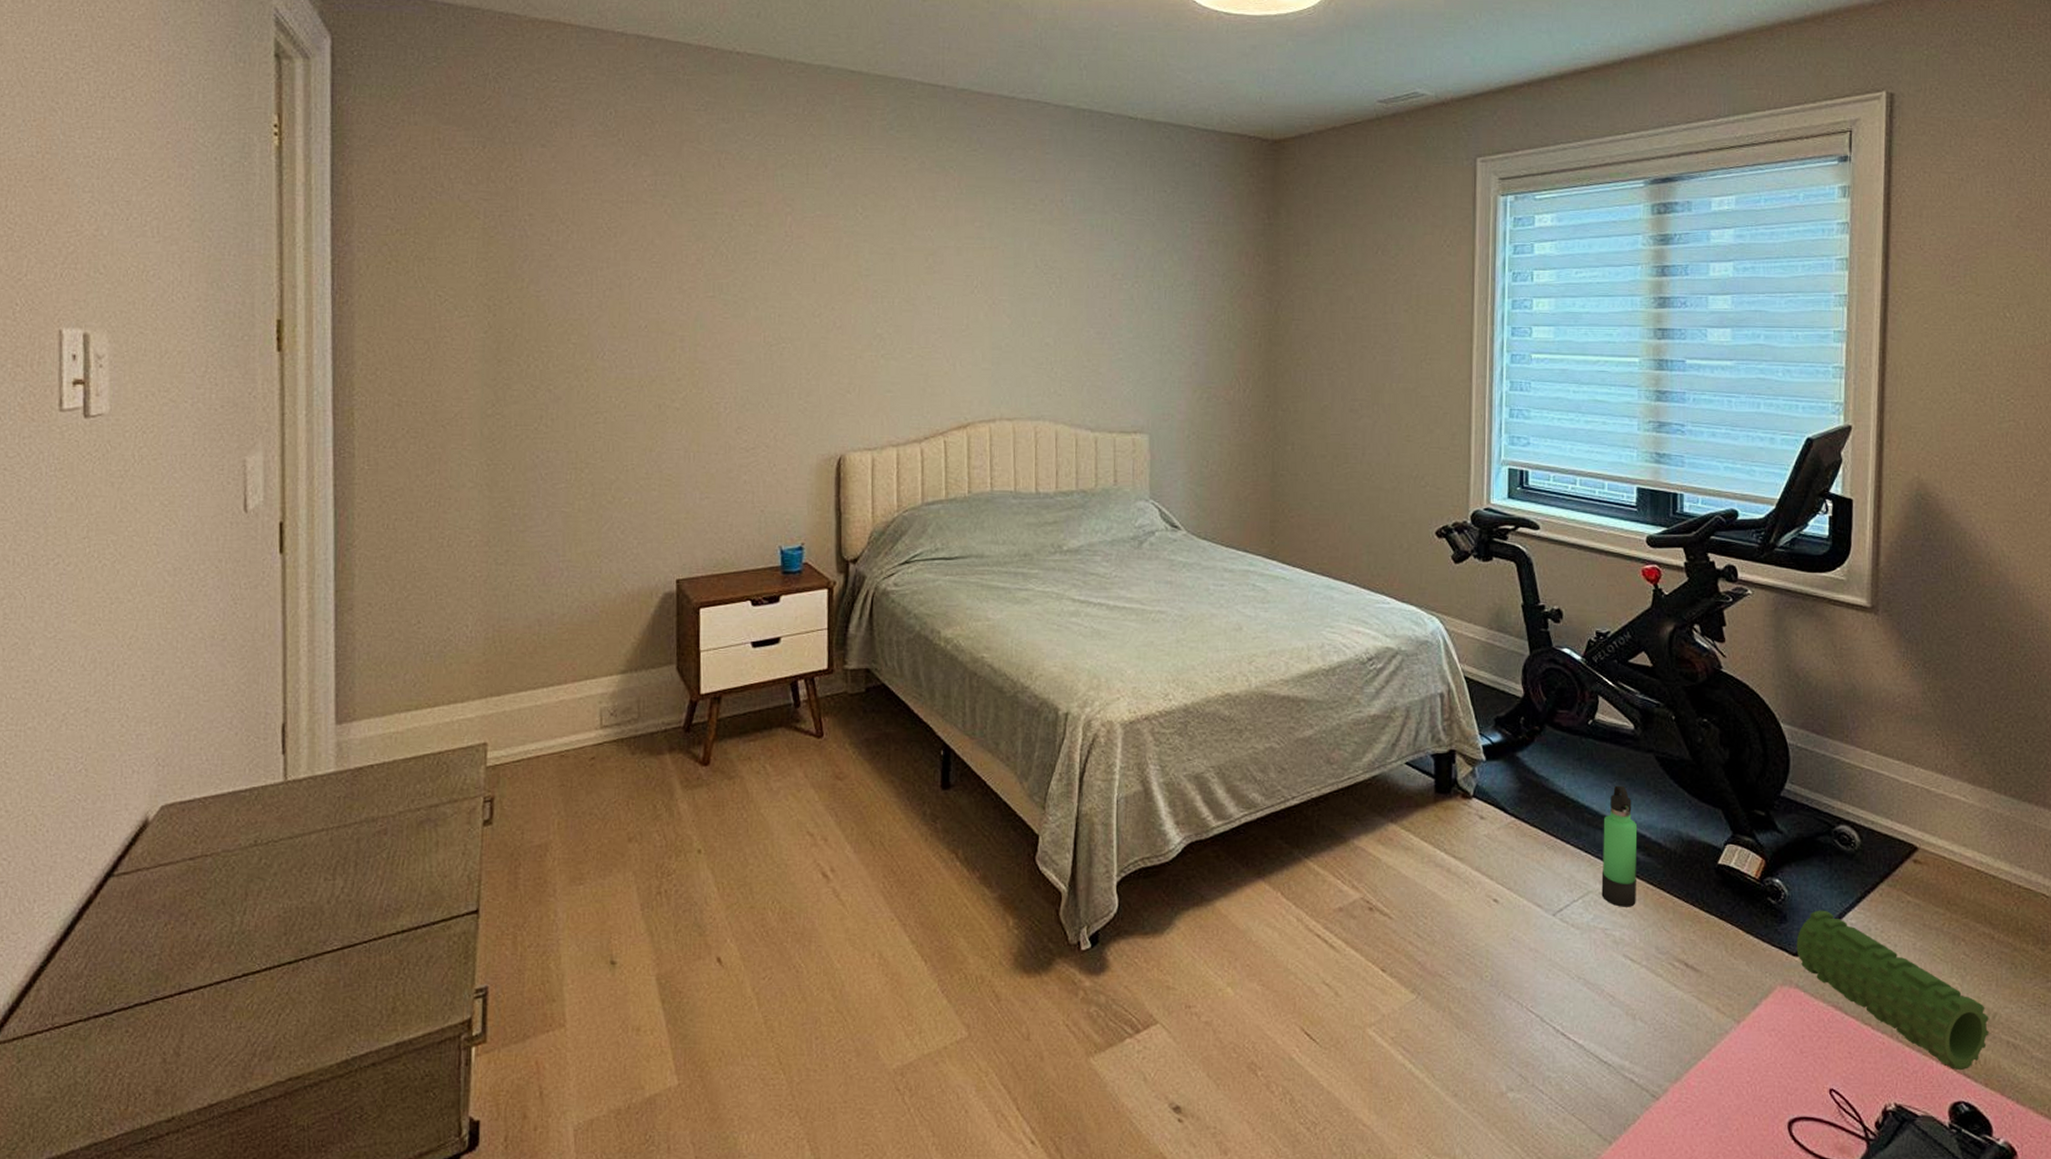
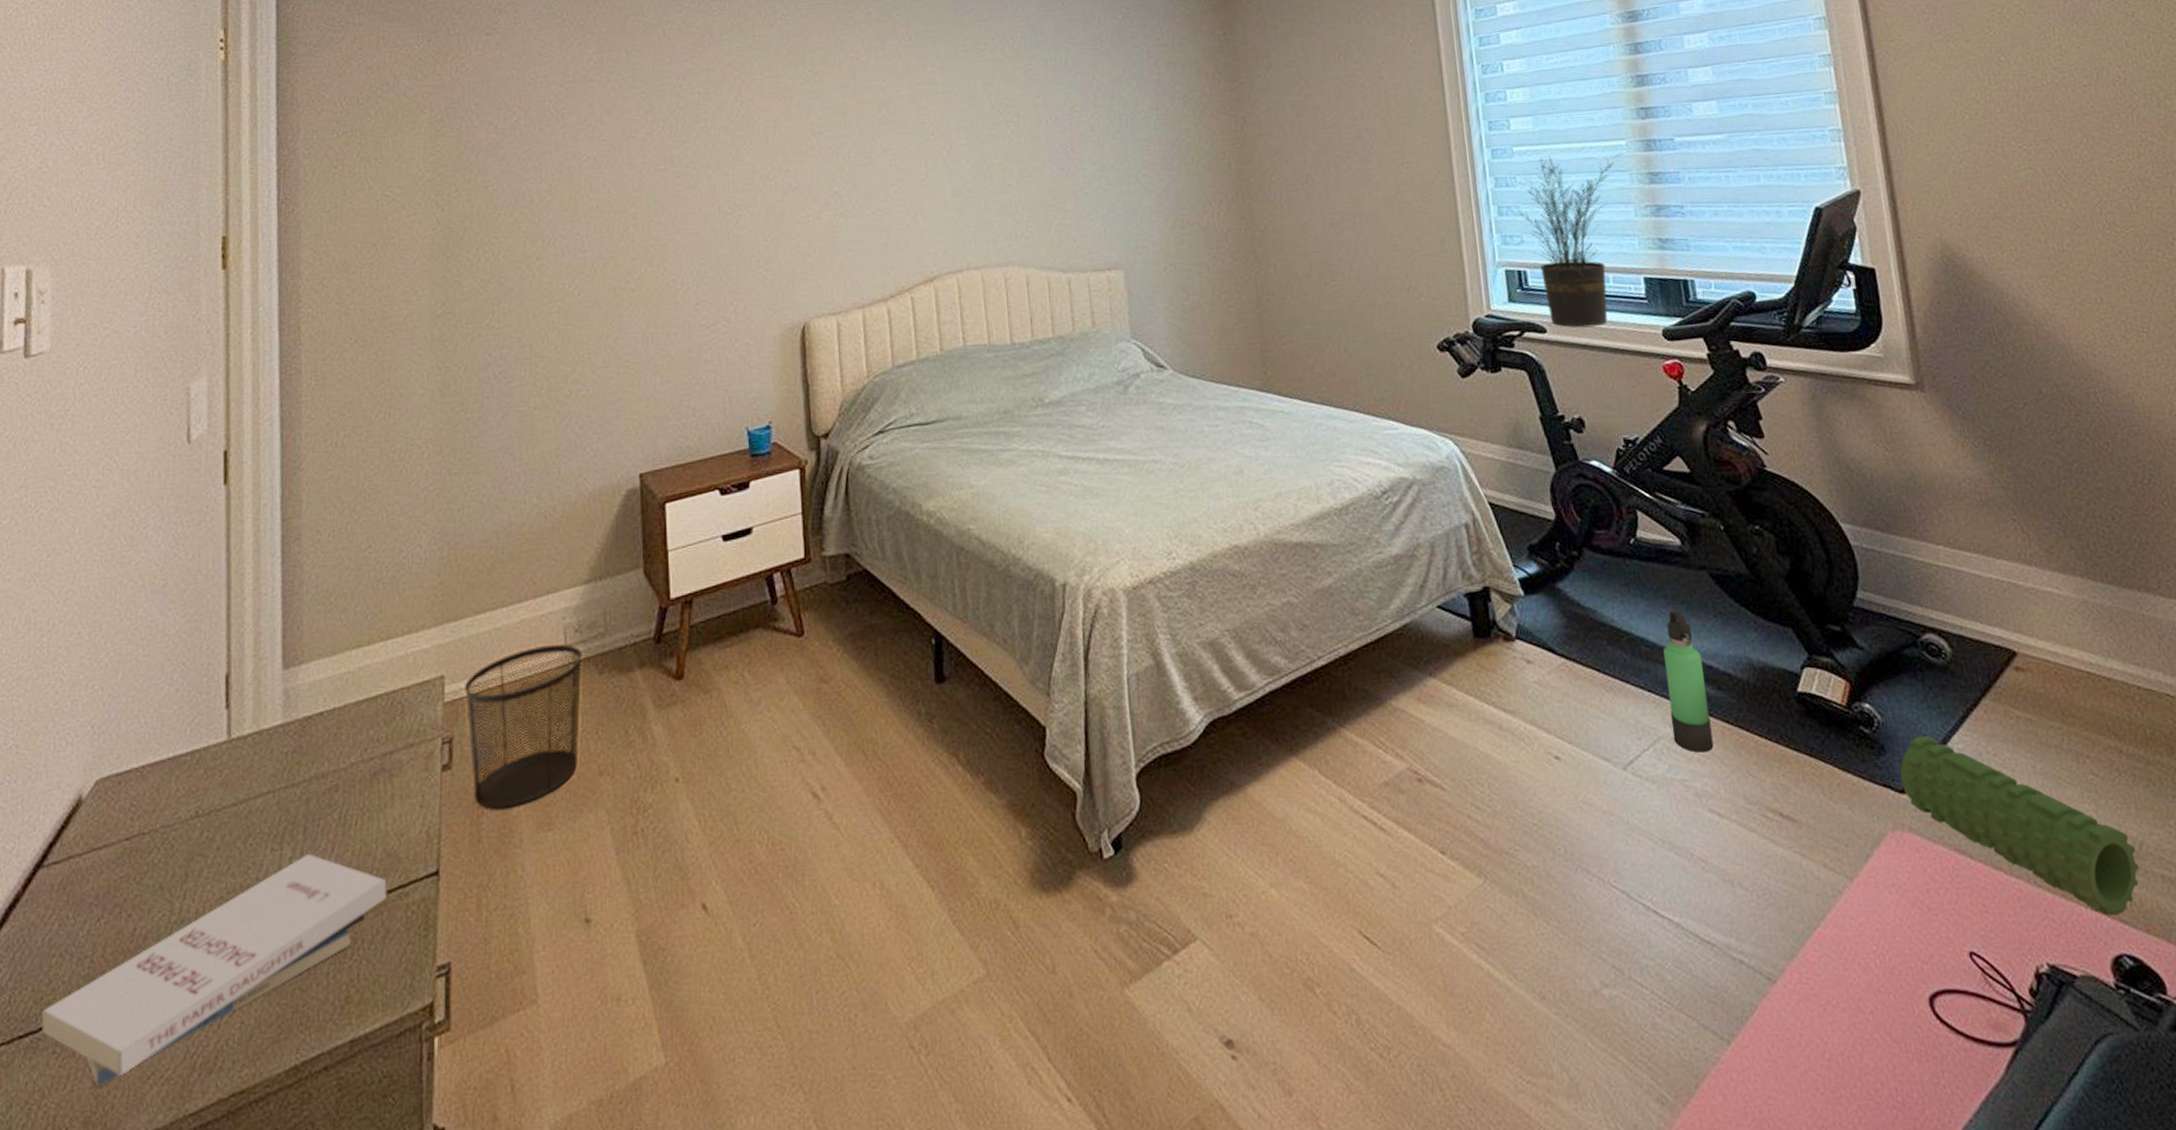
books: none [114,885,431,1063] -> present [41,853,387,1087]
waste bin: none [505,724,616,863] -> present [464,644,582,810]
potted plant: none [1529,365,1635,529] -> present [1519,153,1623,328]

